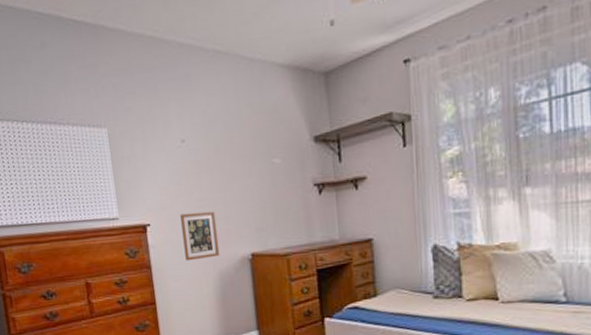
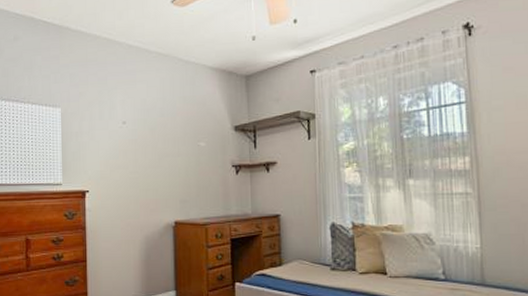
picture frame: present [180,211,220,261] -> none [116,182,147,225]

